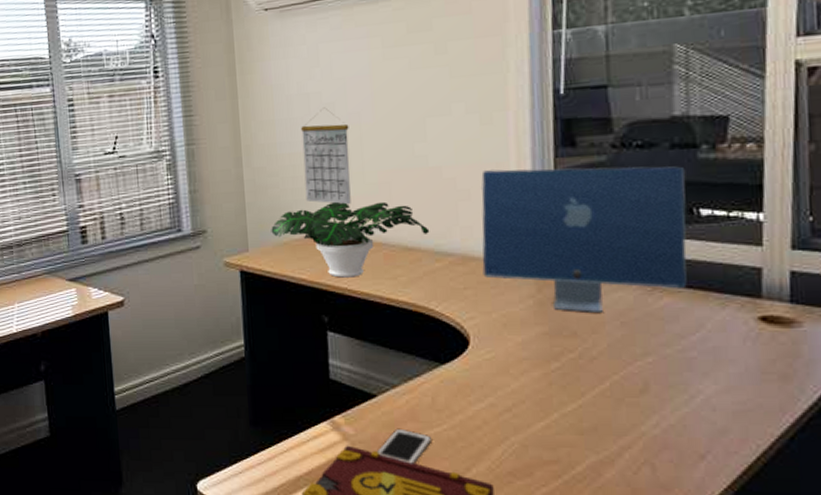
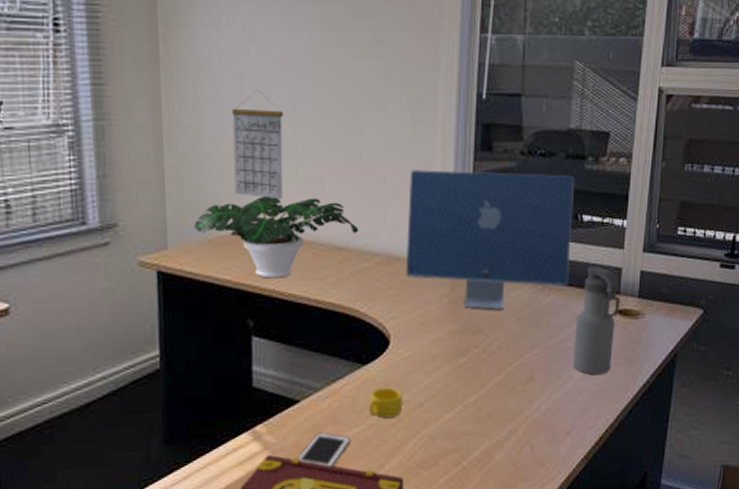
cup: none [450,388,489,420] -> present [369,387,403,419]
water bottle: none [700,265,764,392] -> present [572,265,620,376]

